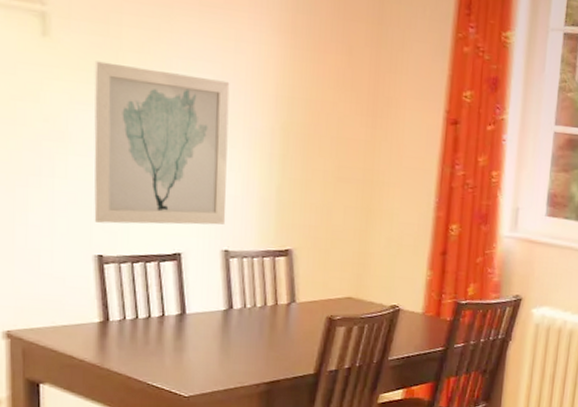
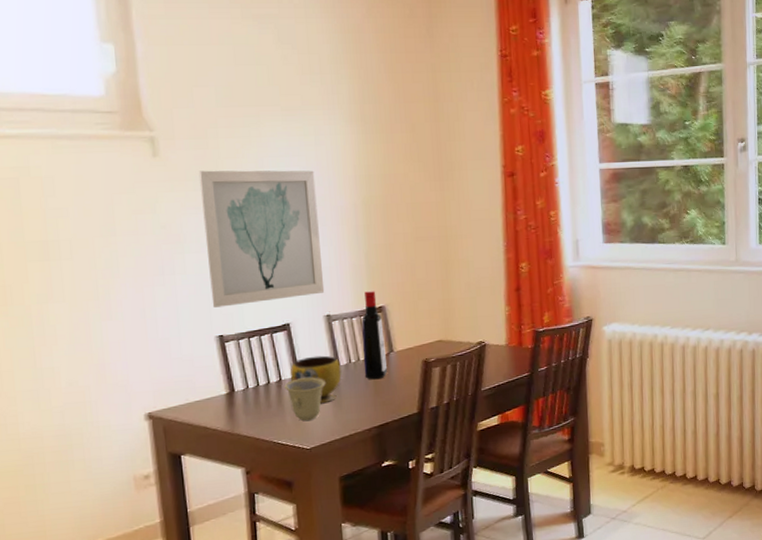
cup: none [166,317,214,366] -> present [284,377,326,421]
bowl: none [174,294,234,349] -> present [290,355,342,404]
liquor bottle: none [259,229,288,331] -> present [361,290,387,380]

